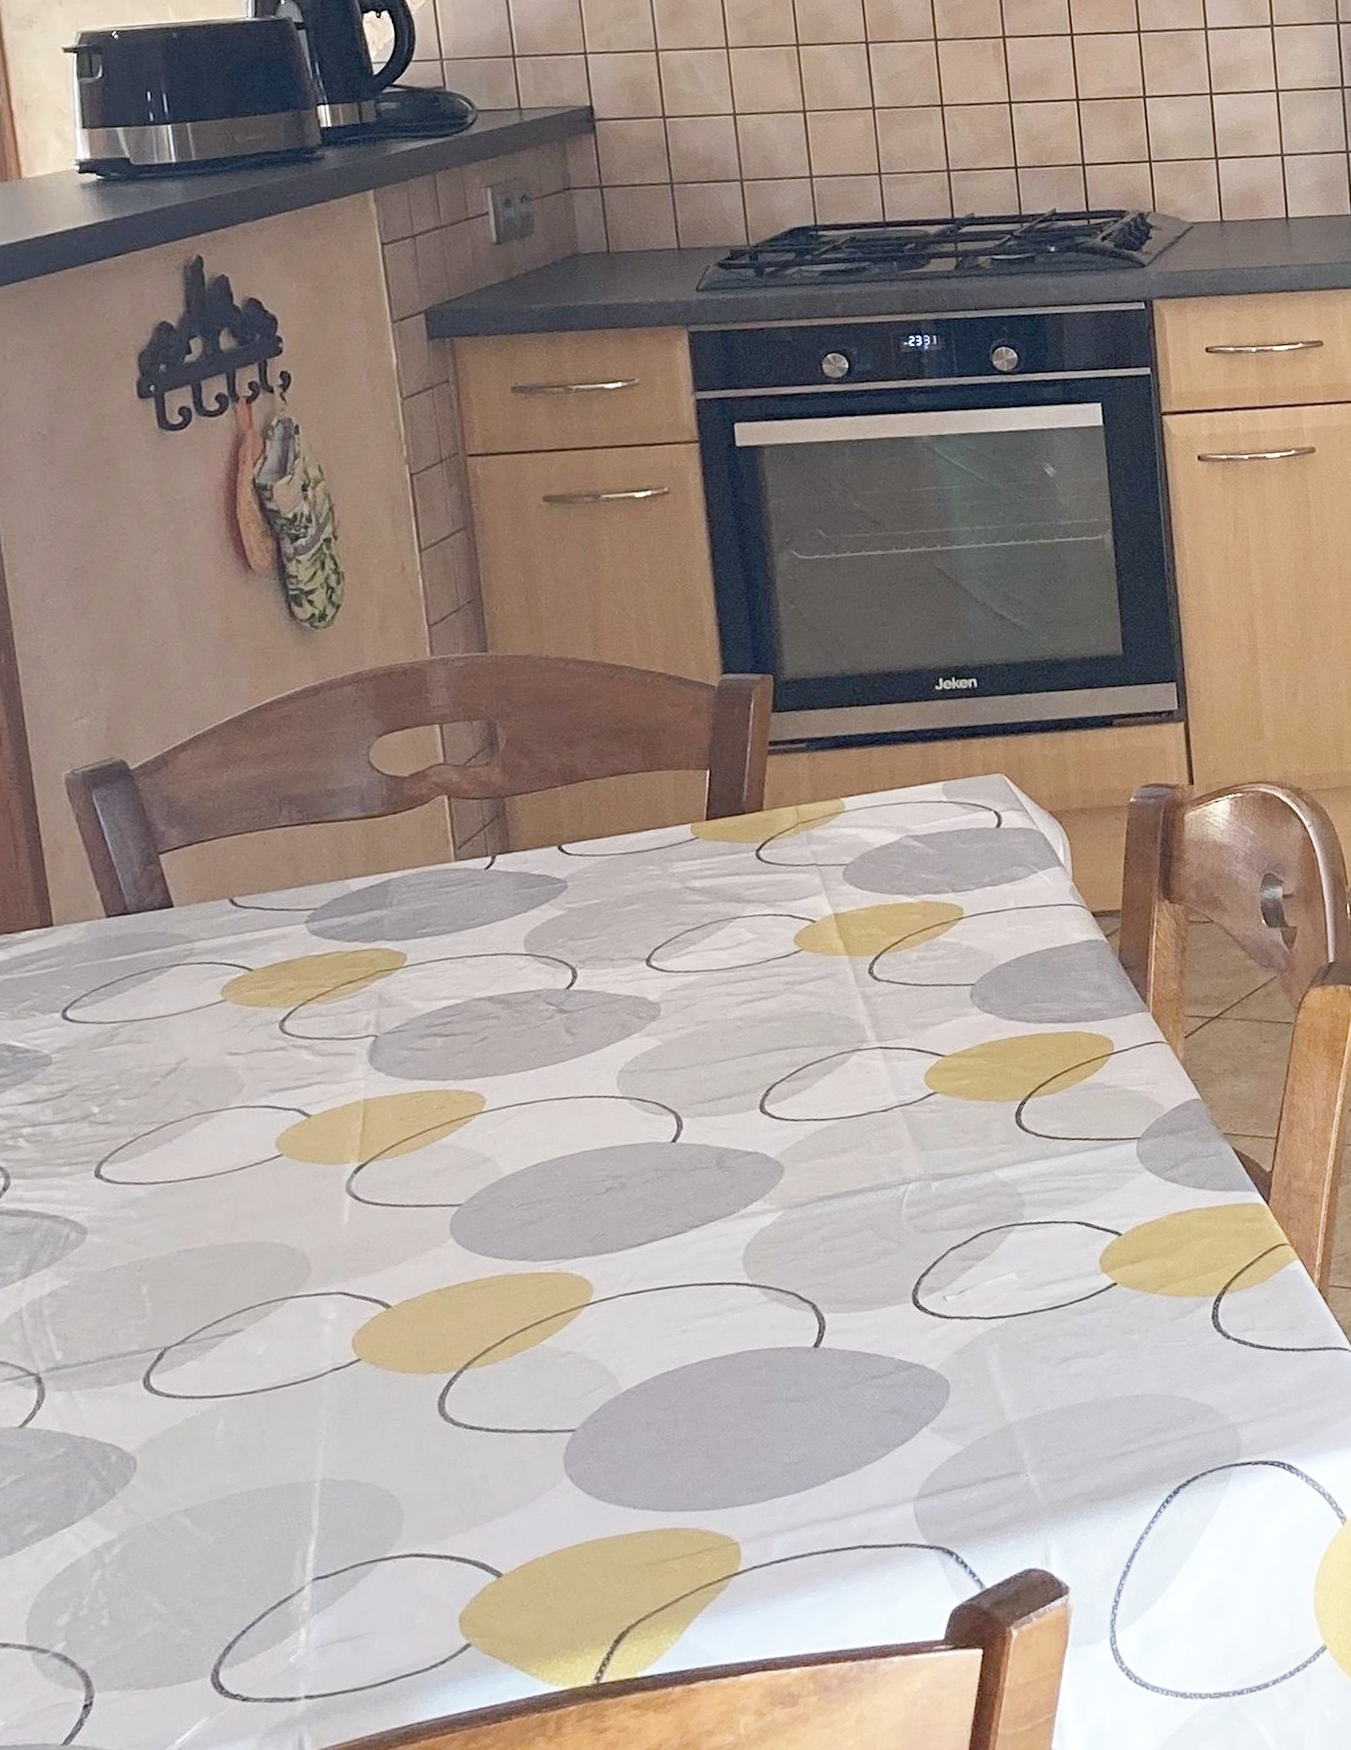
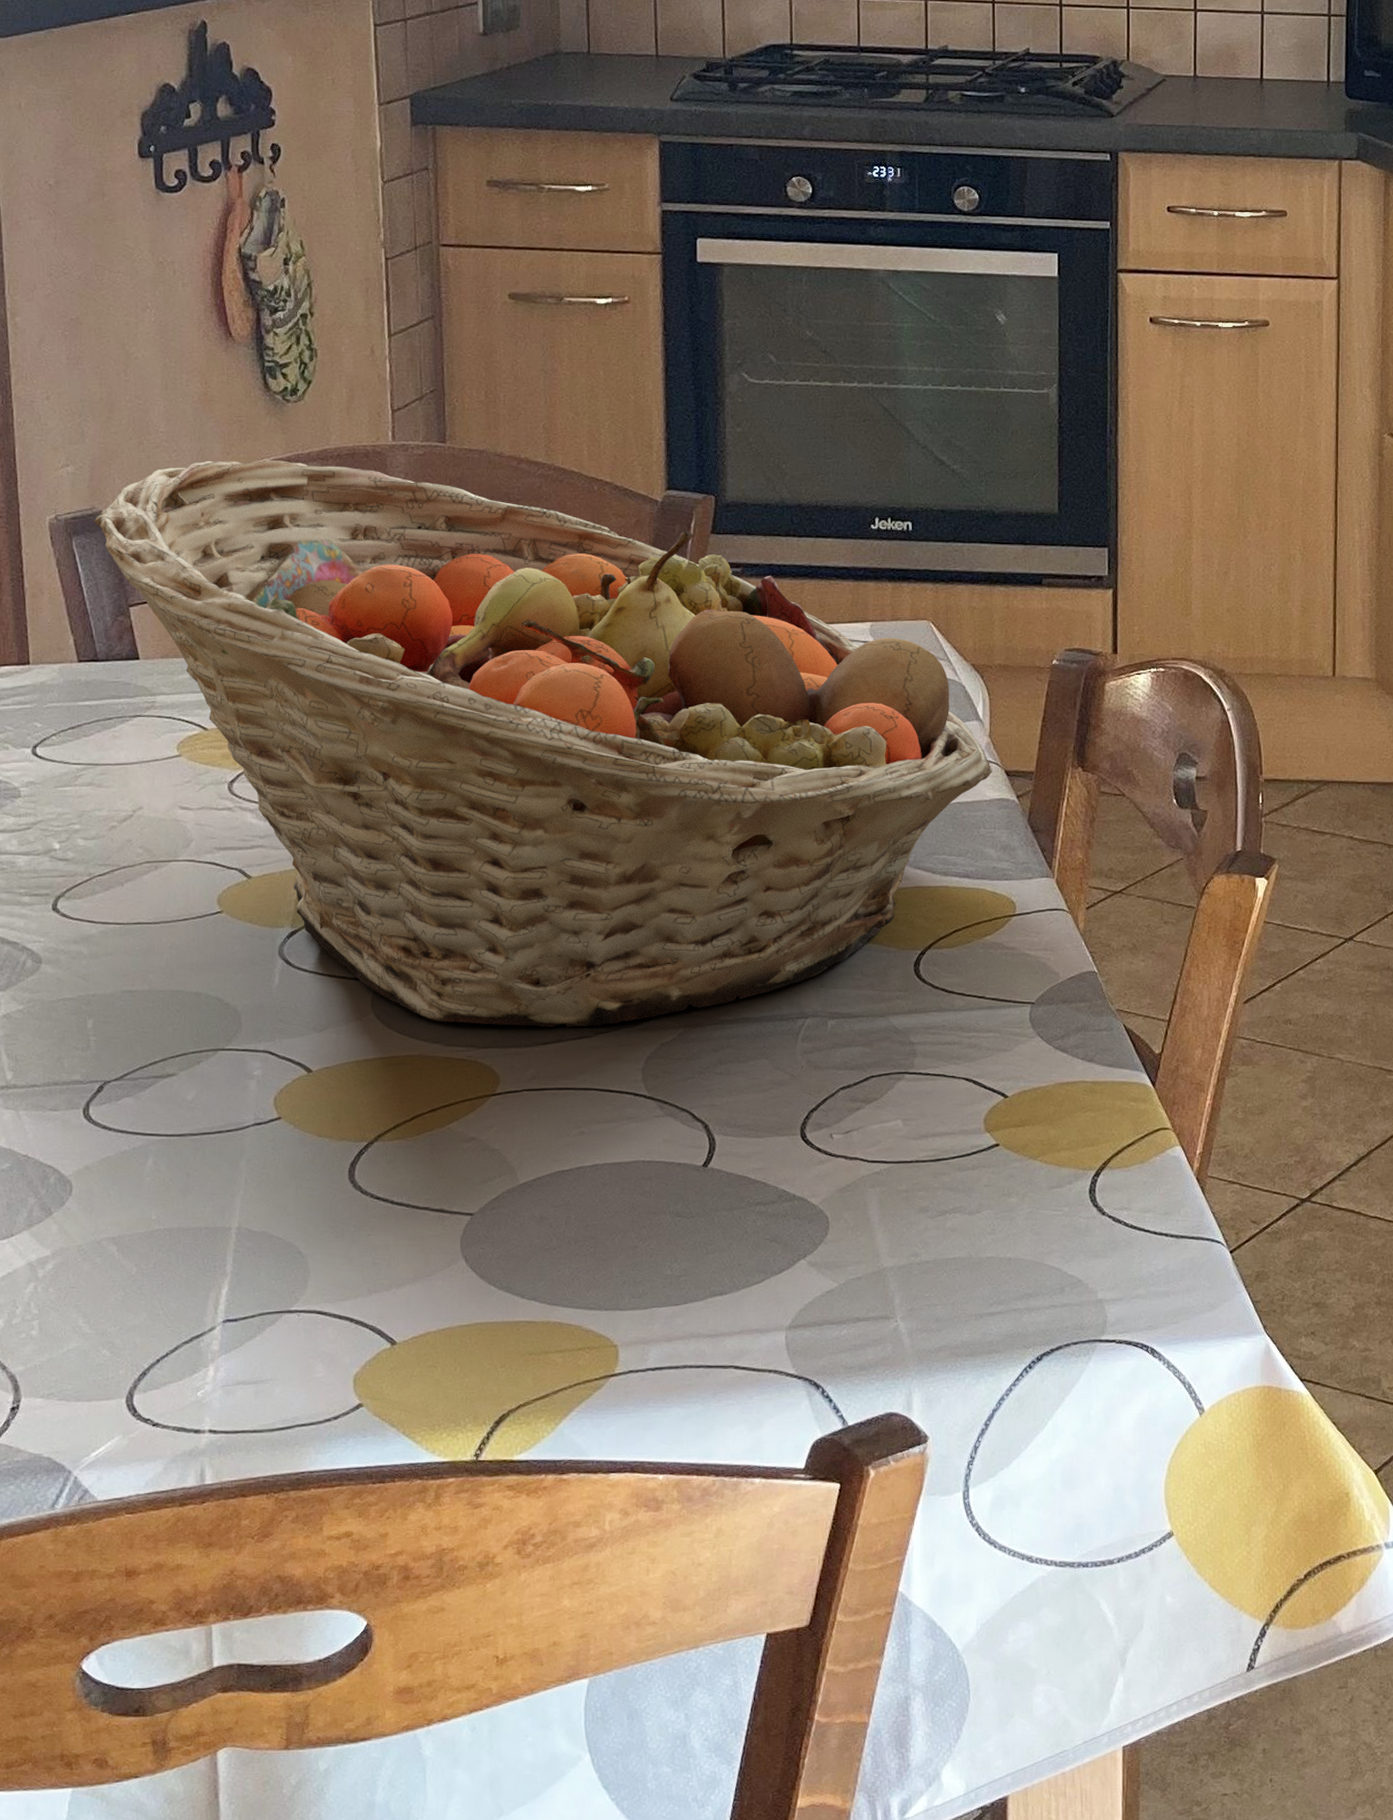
fruit basket: none [114,687,1079,1238] -> present [93,460,993,1028]

